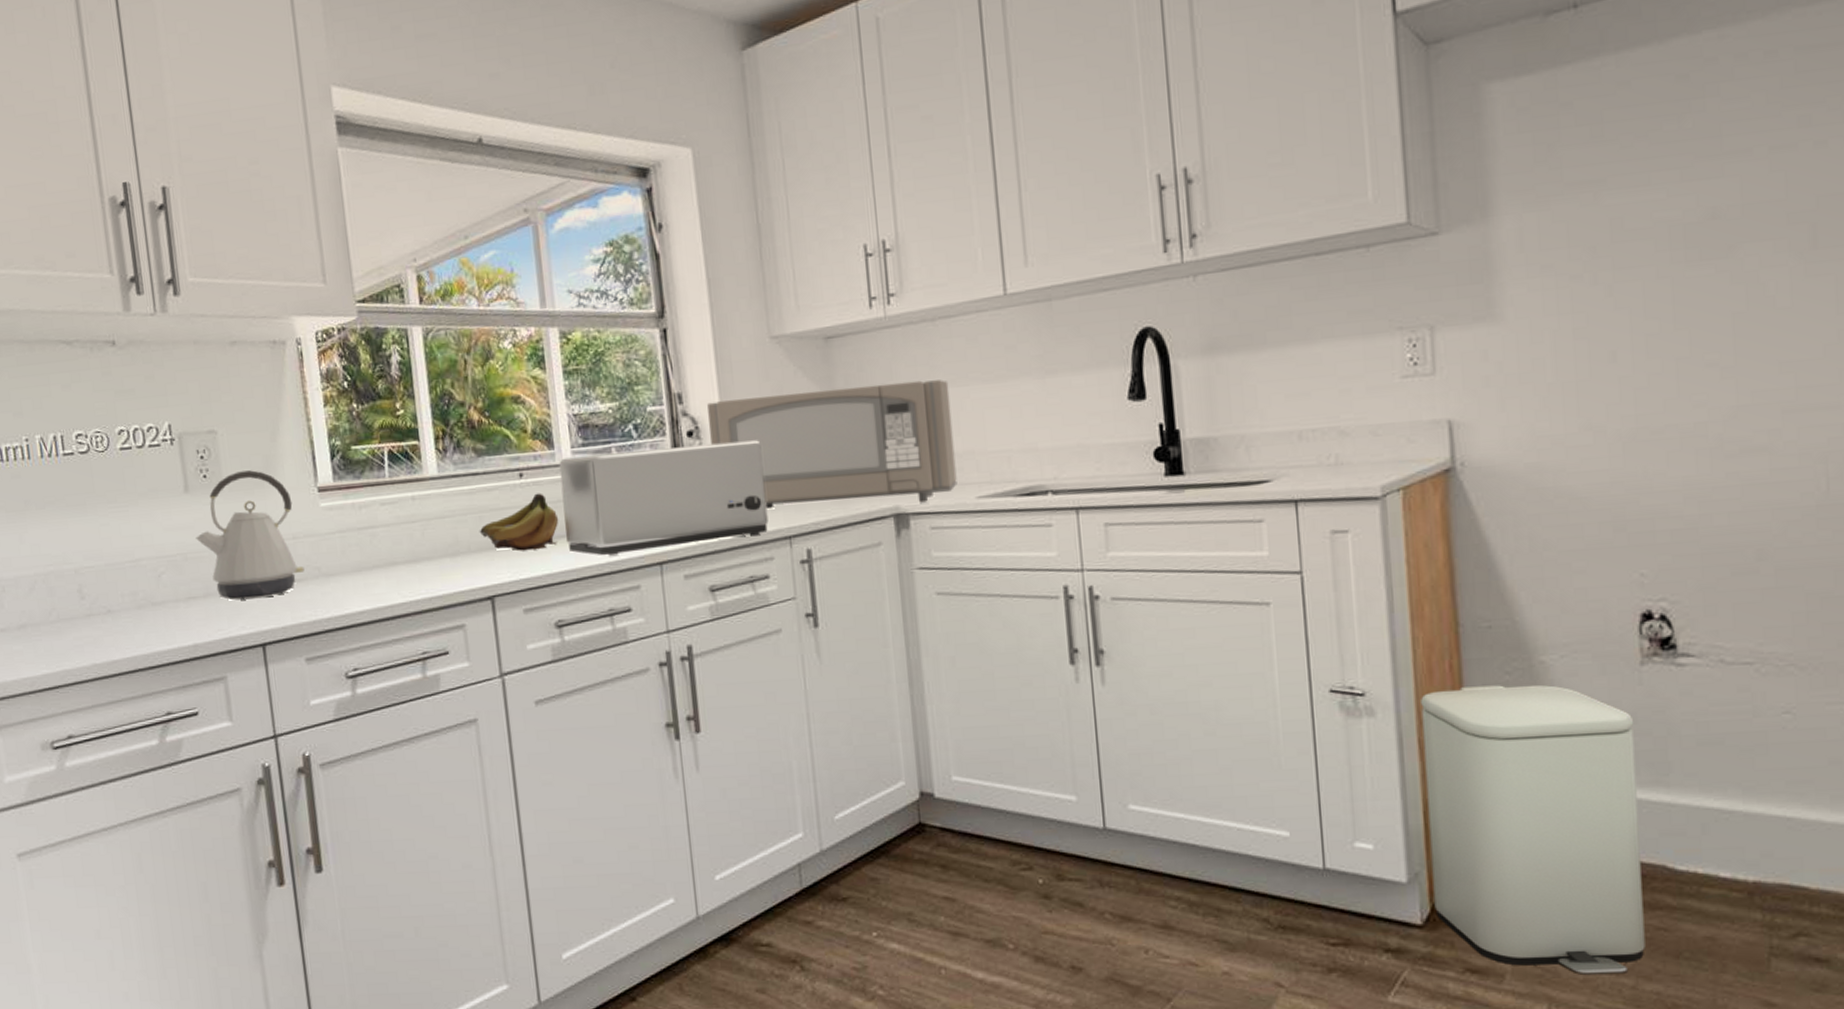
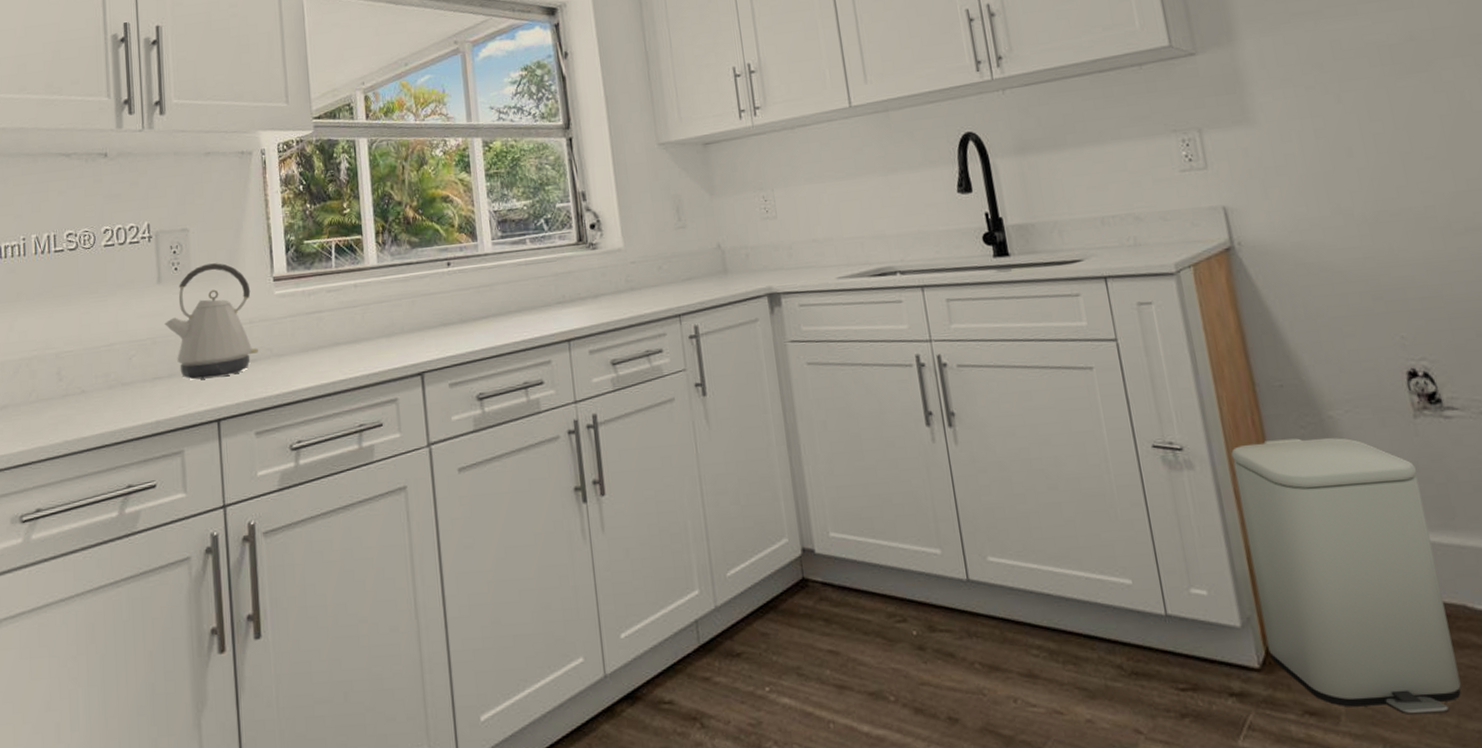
fruit: present [479,493,559,551] -> none [411,279,481,332]
toaster: present [559,440,769,556] -> none [481,231,661,335]
microwave: present [707,379,958,510] -> none [607,178,820,291]

